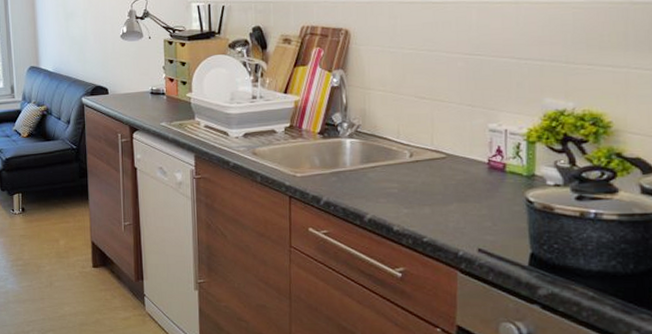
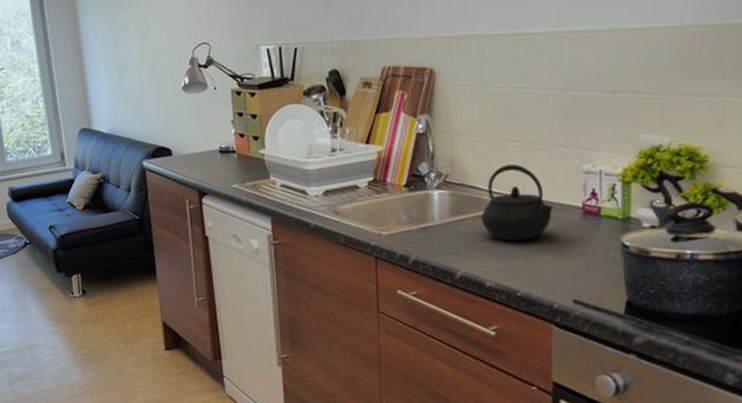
kettle: none [390,118,460,190] -> present [481,164,554,241]

